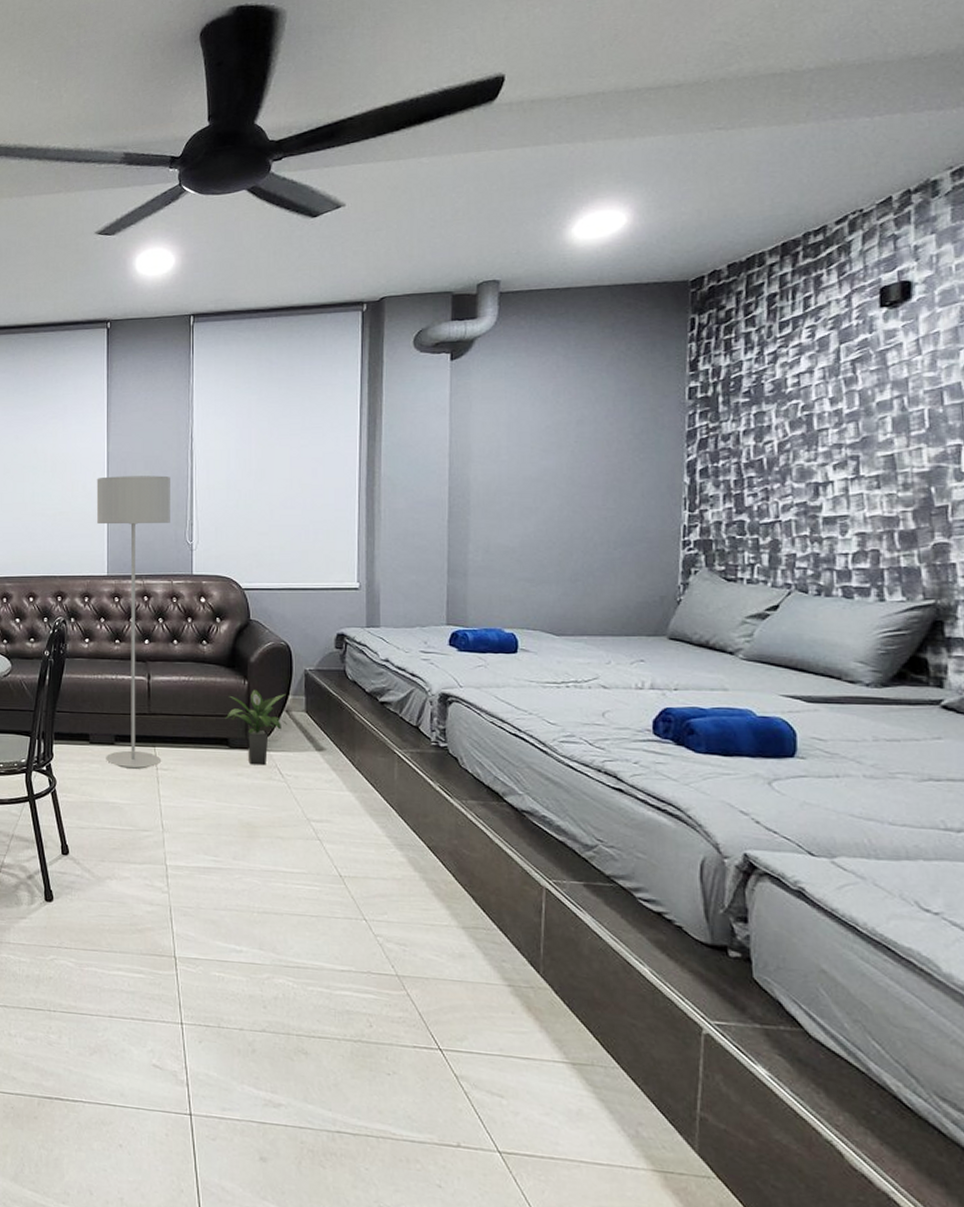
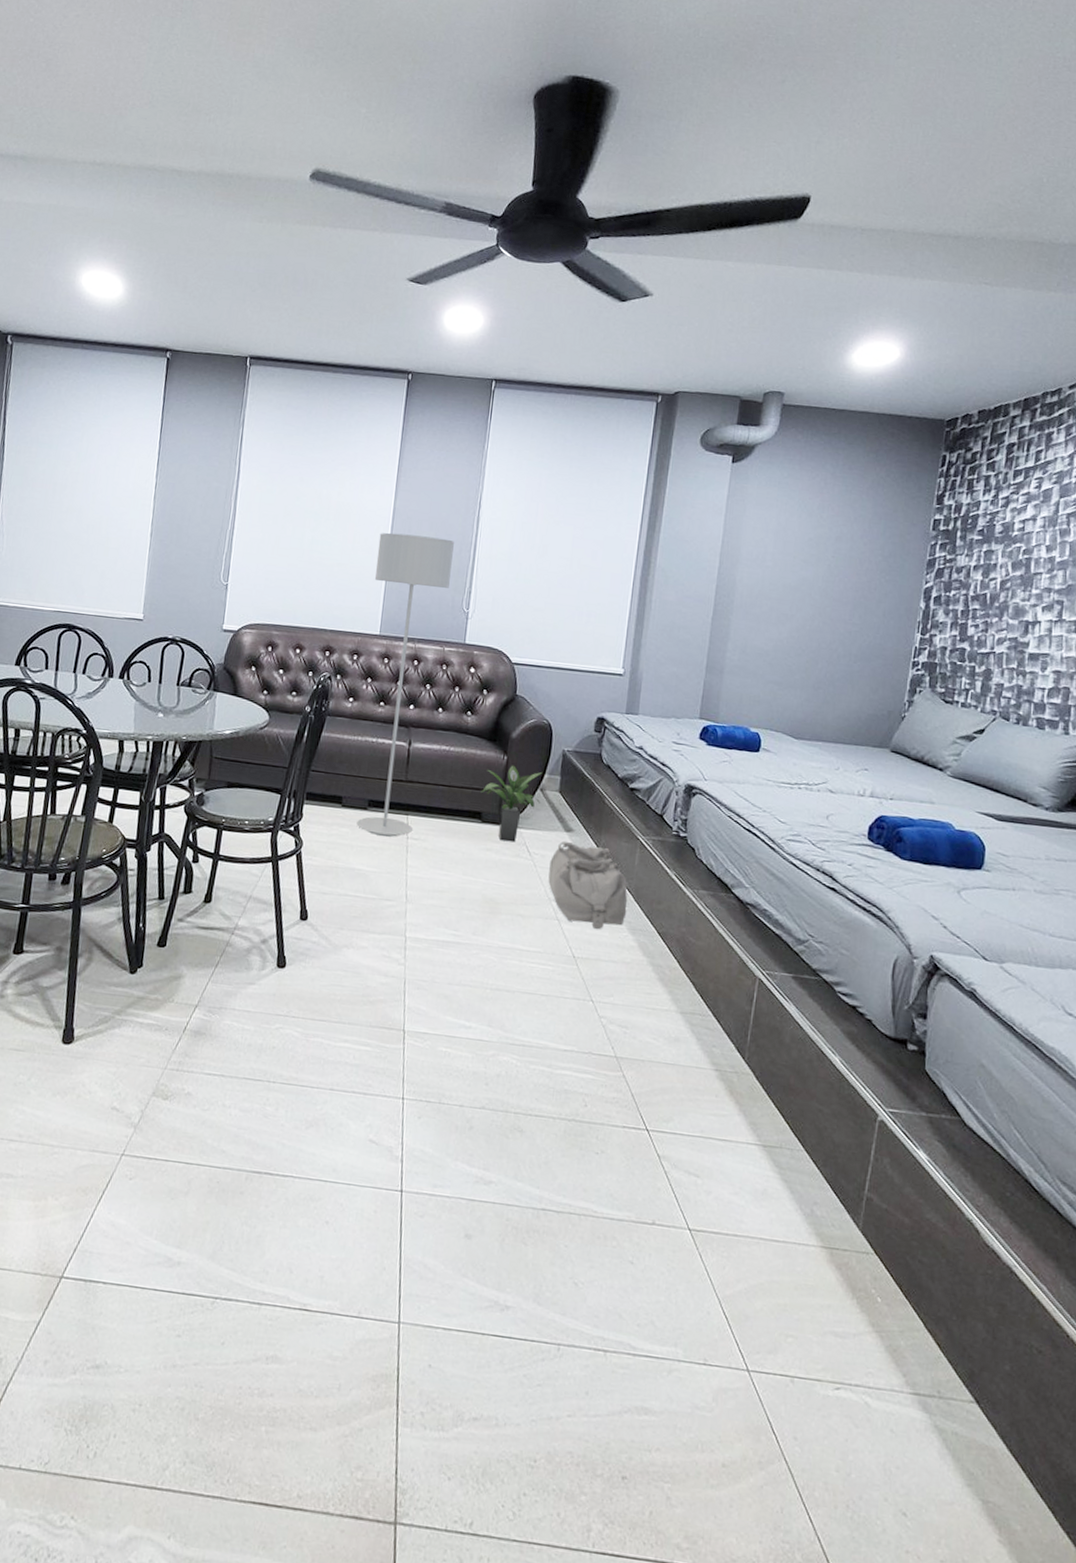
duffel bag: none [304,761,392,848] -> present [548,842,628,930]

